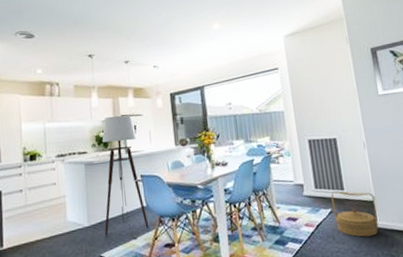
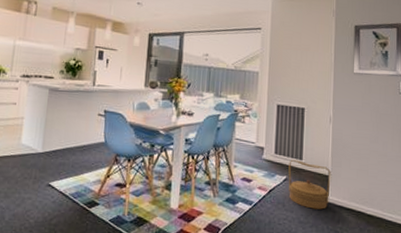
floor lamp: present [102,115,149,239] -> none [57,45,107,173]

